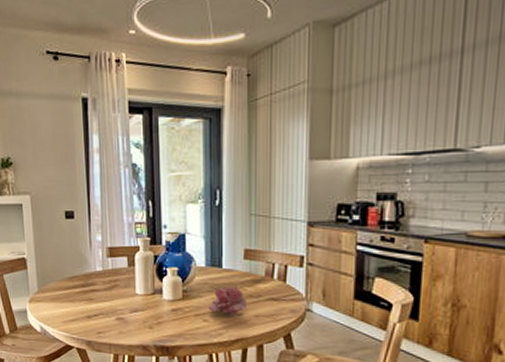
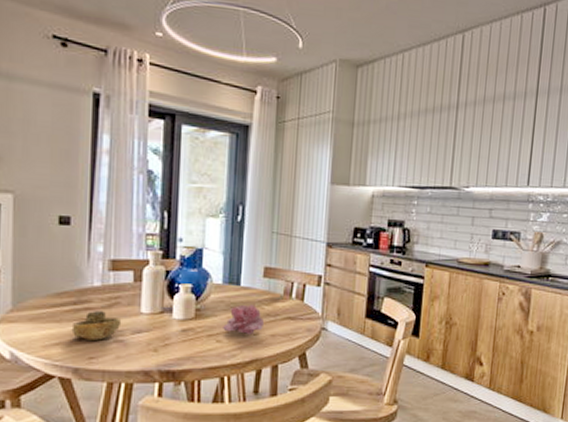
decorative bowl: none [82,291,121,318] -> present [71,310,122,340]

